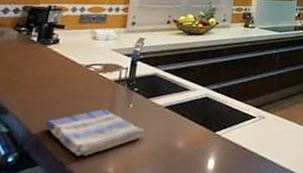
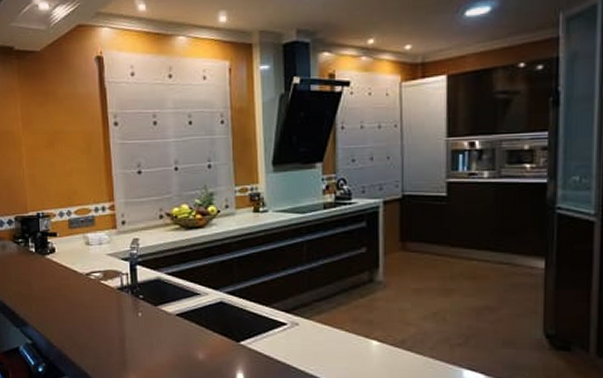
dish towel: present [45,109,145,157] -> none [62,319,160,368]

